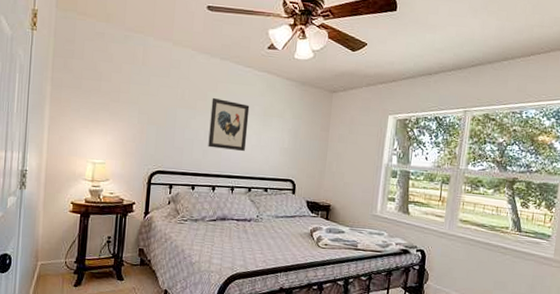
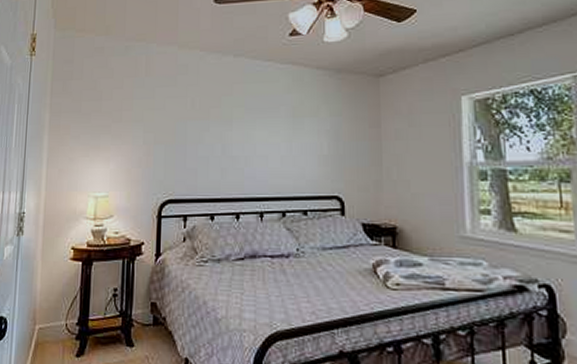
wall art: present [208,97,250,151] -> none [227,102,274,165]

